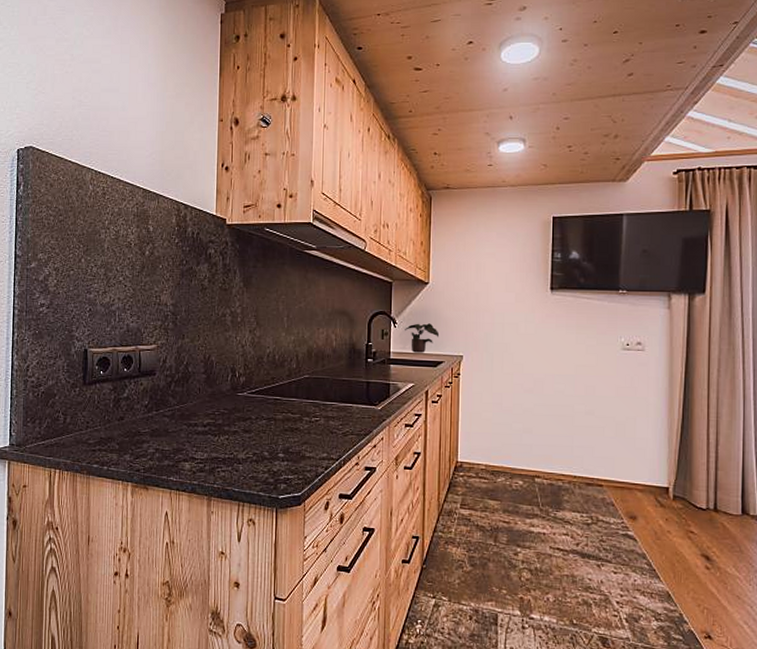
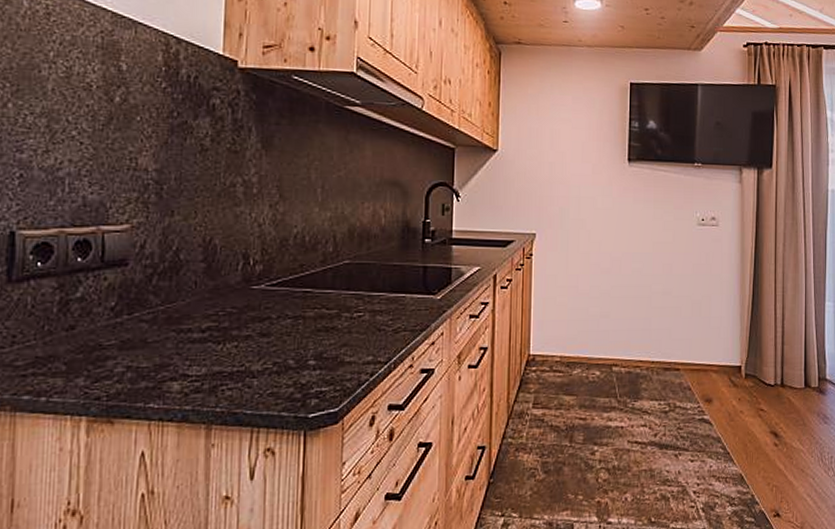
potted plant: present [405,323,440,353] -> none [469,196,510,231]

